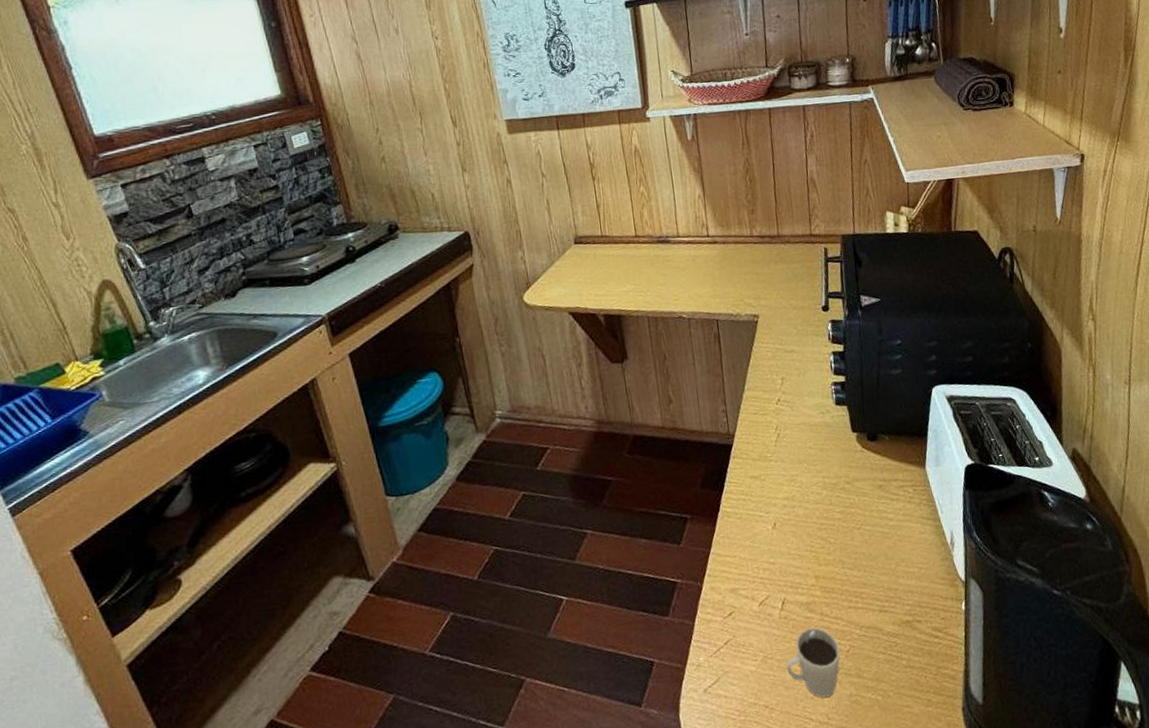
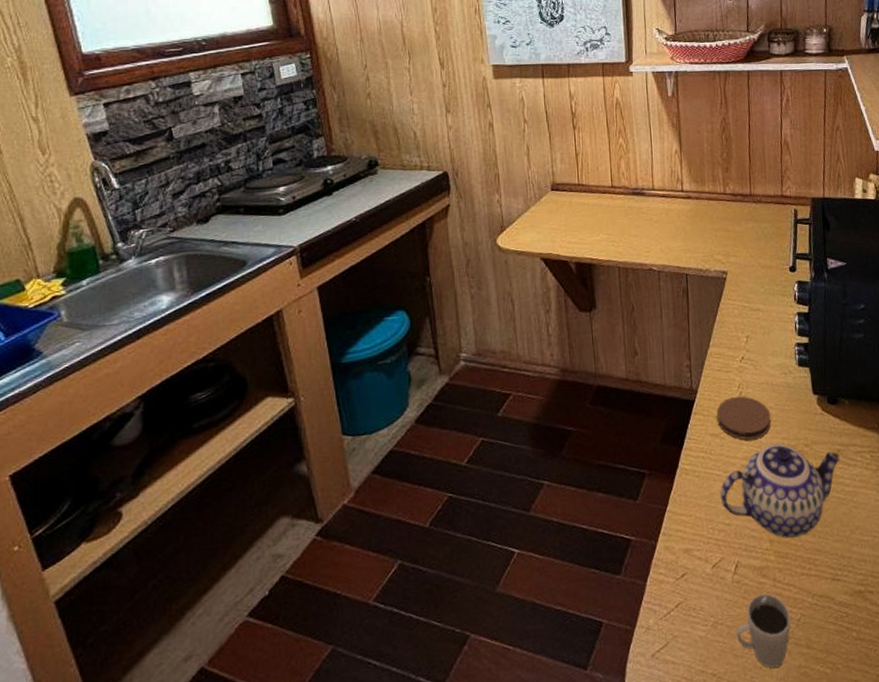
coaster: none [755,437,811,481] -> present [716,396,772,440]
teapot: none [762,482,883,574] -> present [720,443,841,539]

